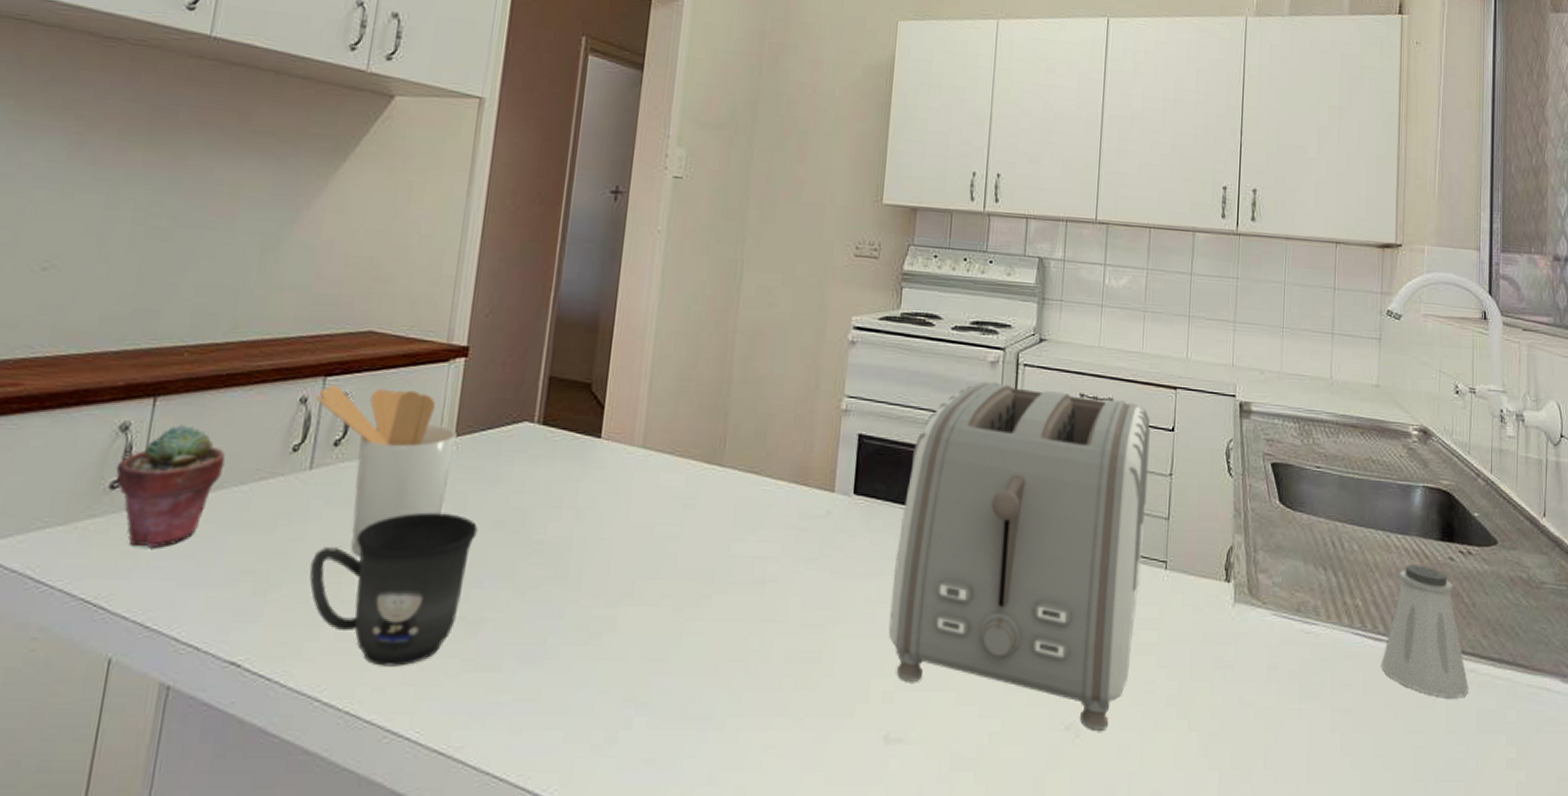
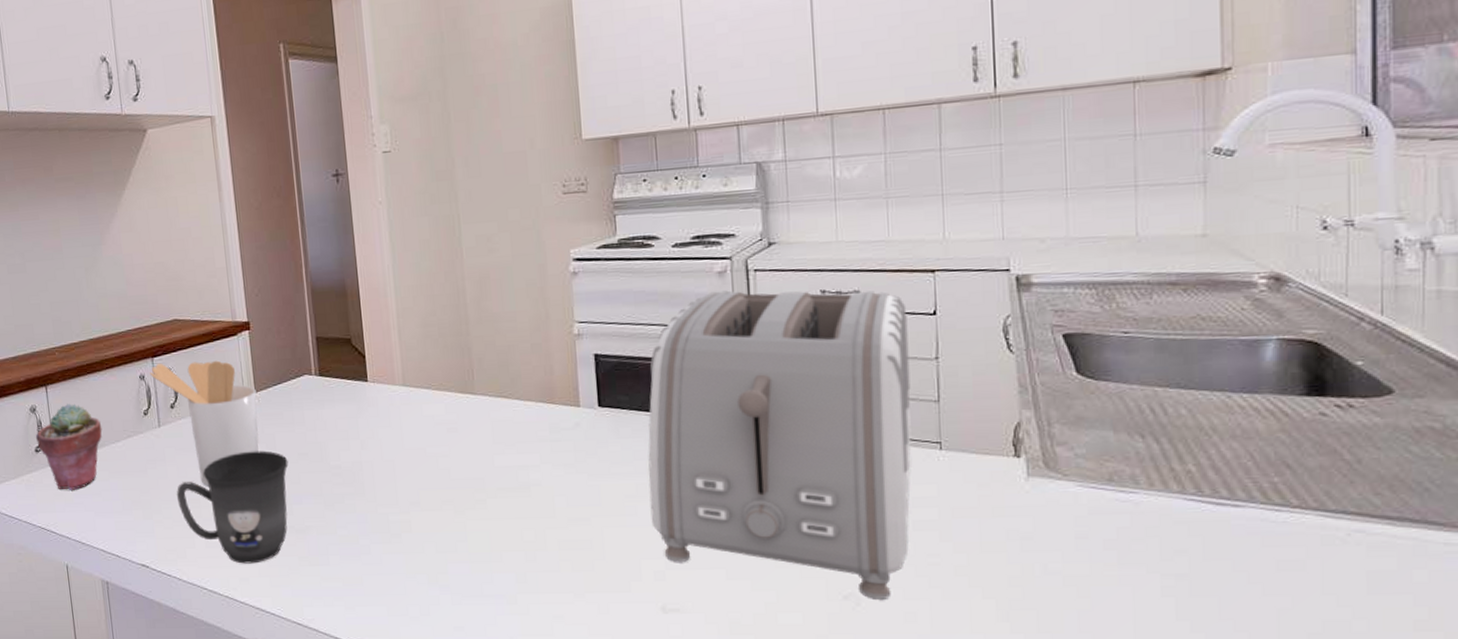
saltshaker: present [1381,564,1469,698] -> none [1226,423,1355,560]

